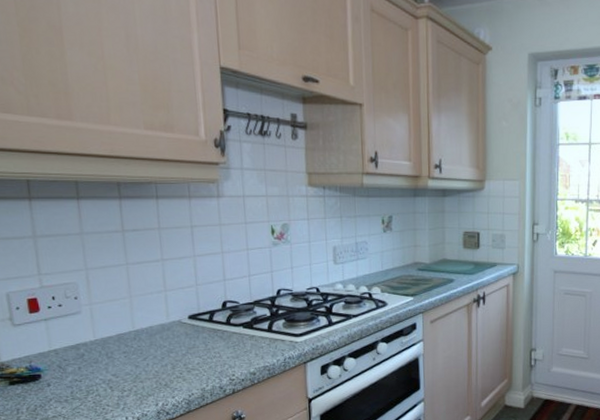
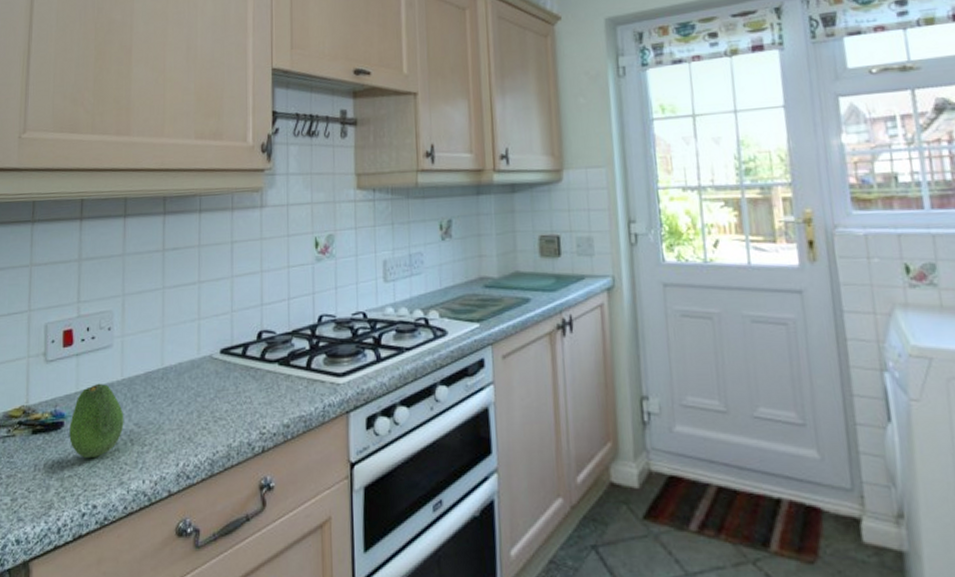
fruit: none [47,343,102,403] -> present [69,383,124,459]

